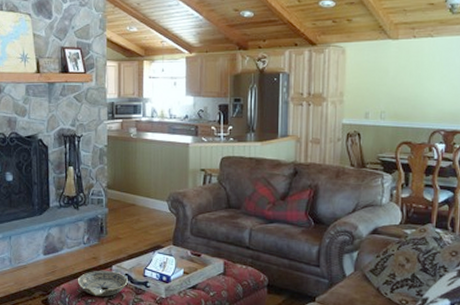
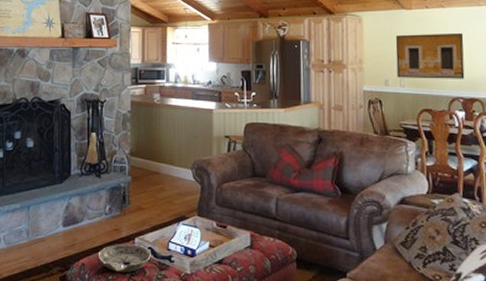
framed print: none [378,64,451,112] -> present [395,33,465,79]

